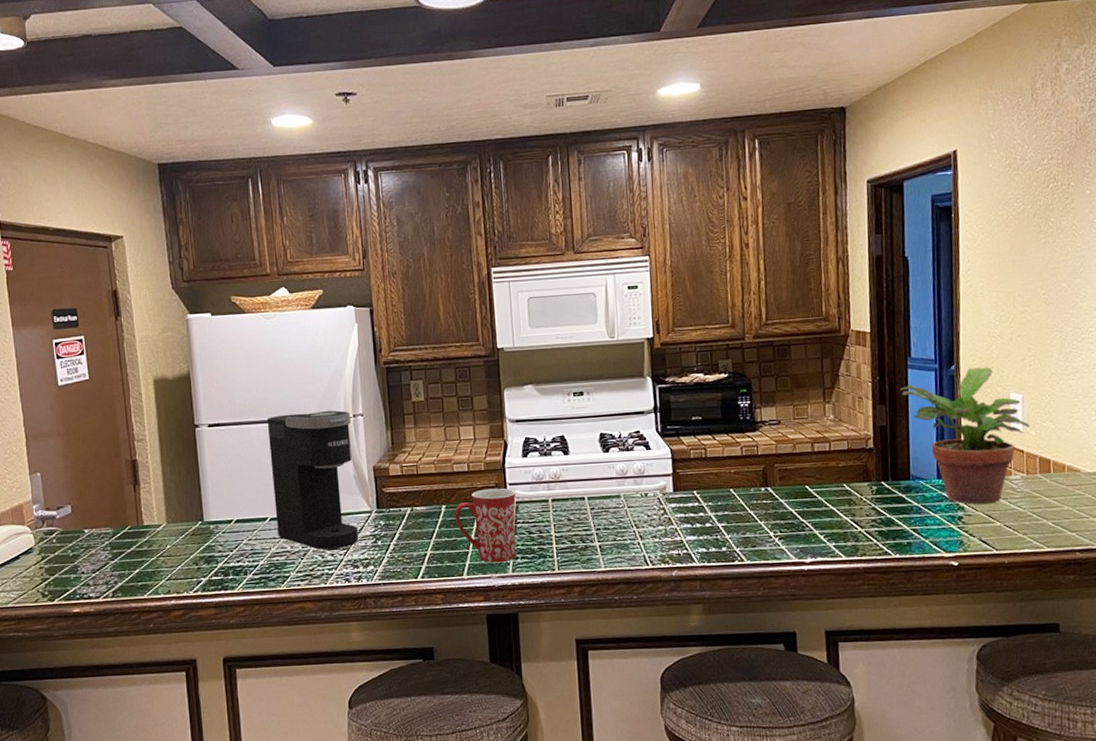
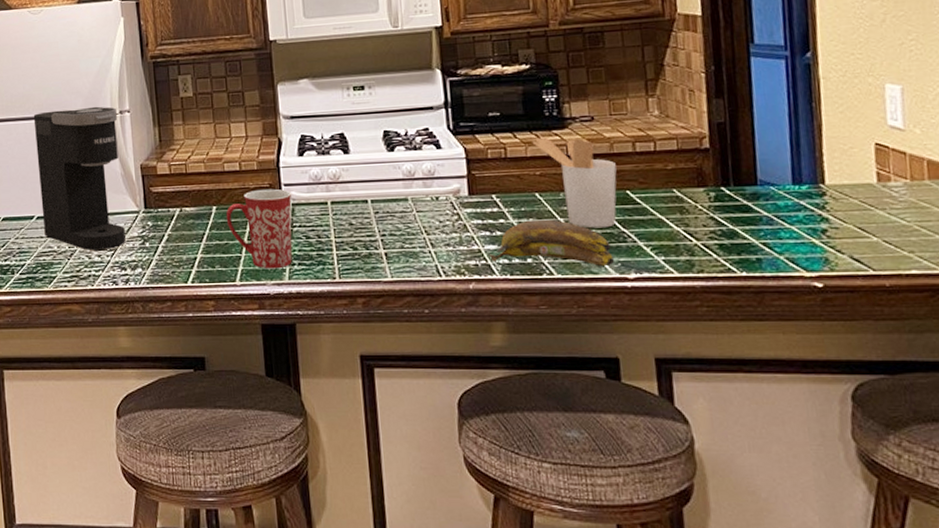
banana: none [689,512,794,552] -> present [488,219,614,266]
utensil holder: none [728,439,798,519] -> present [532,137,617,229]
potted plant: present [899,367,1031,504] -> none [741,53,914,215]

